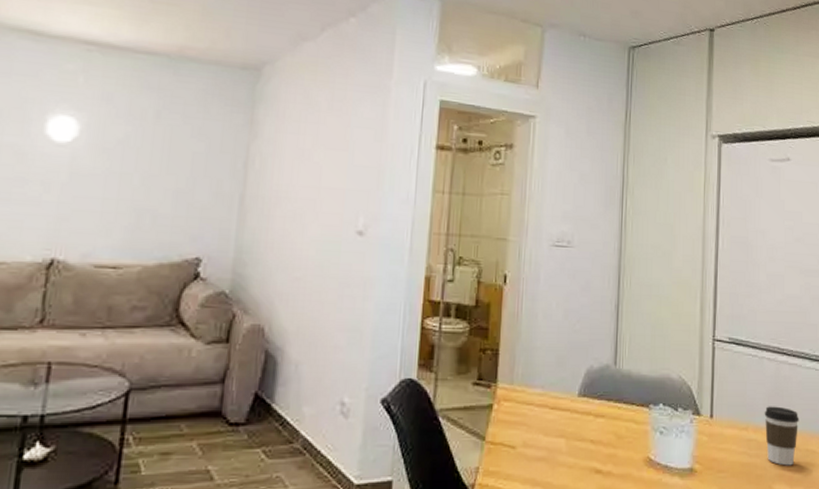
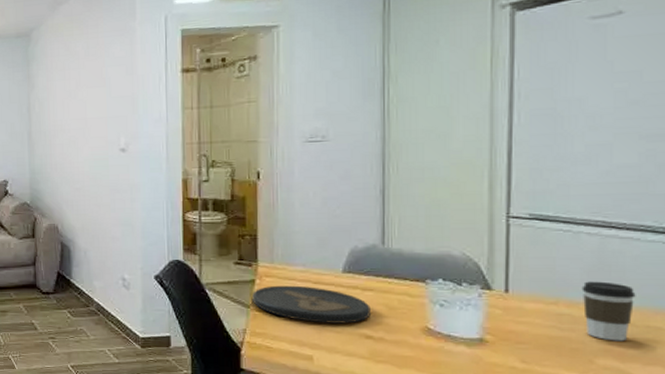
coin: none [488,411,601,457] -> present [252,285,371,324]

